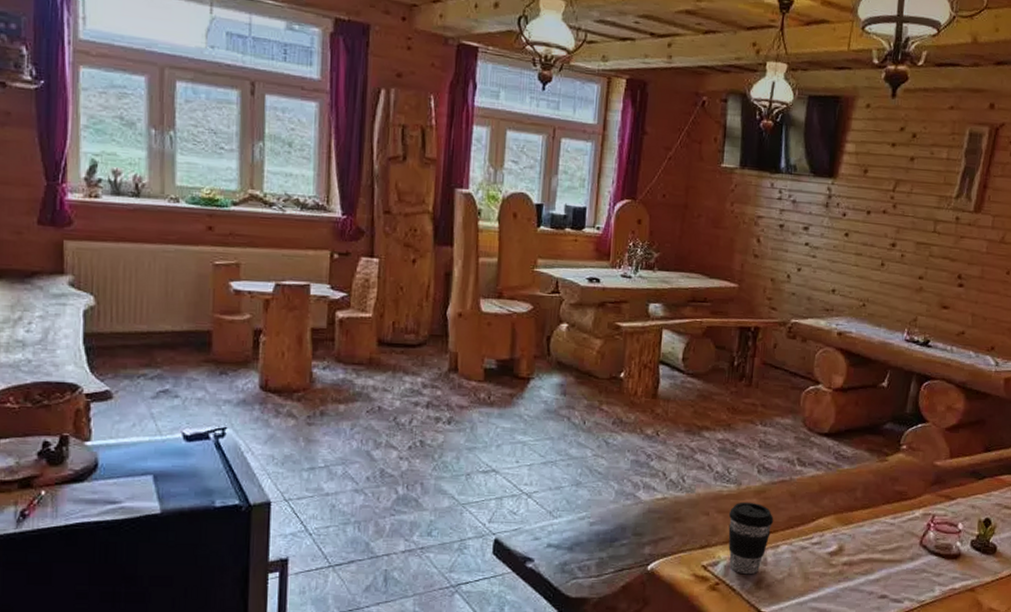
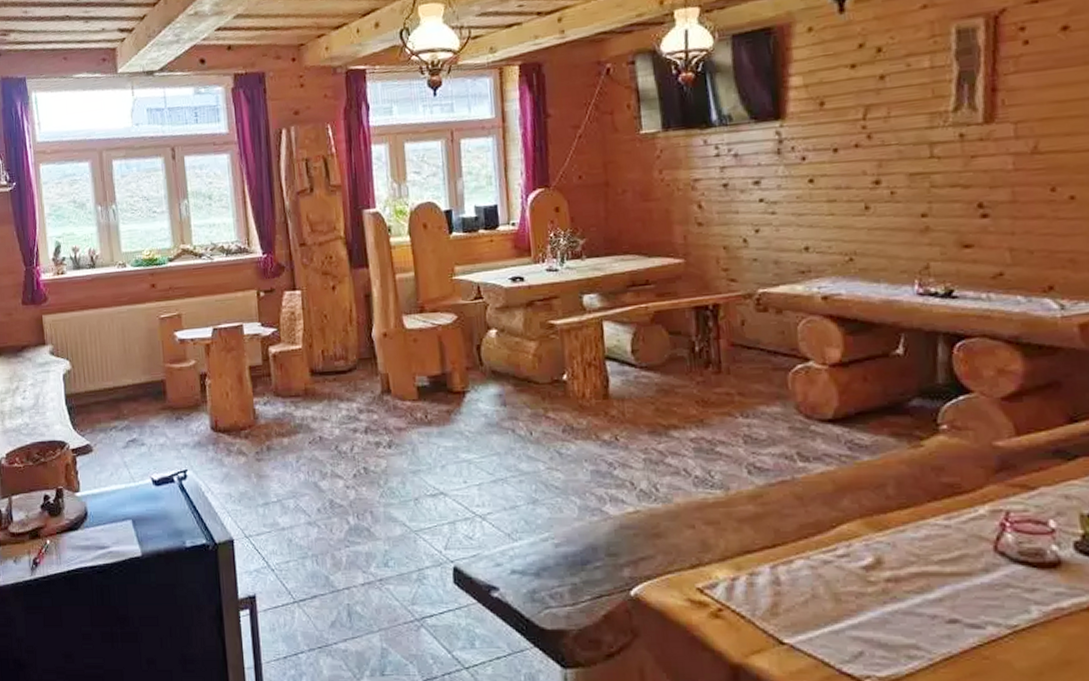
coffee cup: present [728,502,774,575] -> none [719,509,780,598]

